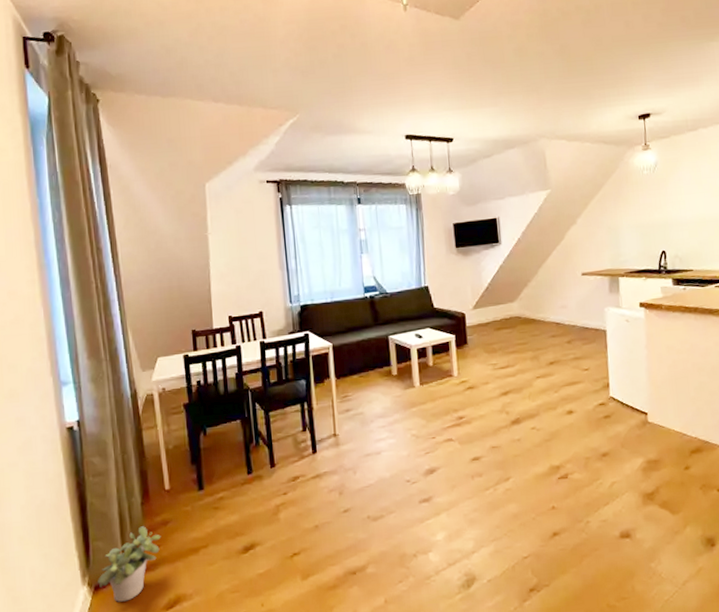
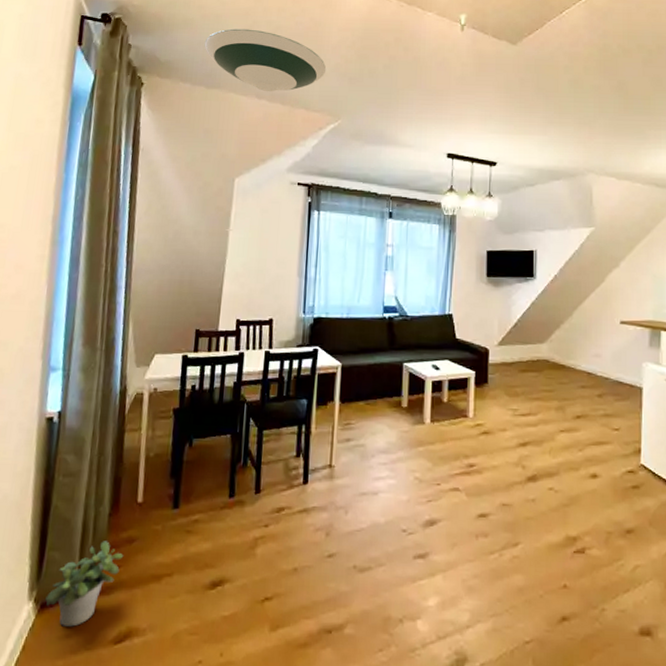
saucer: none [152,32,278,95] -> present [204,28,327,92]

